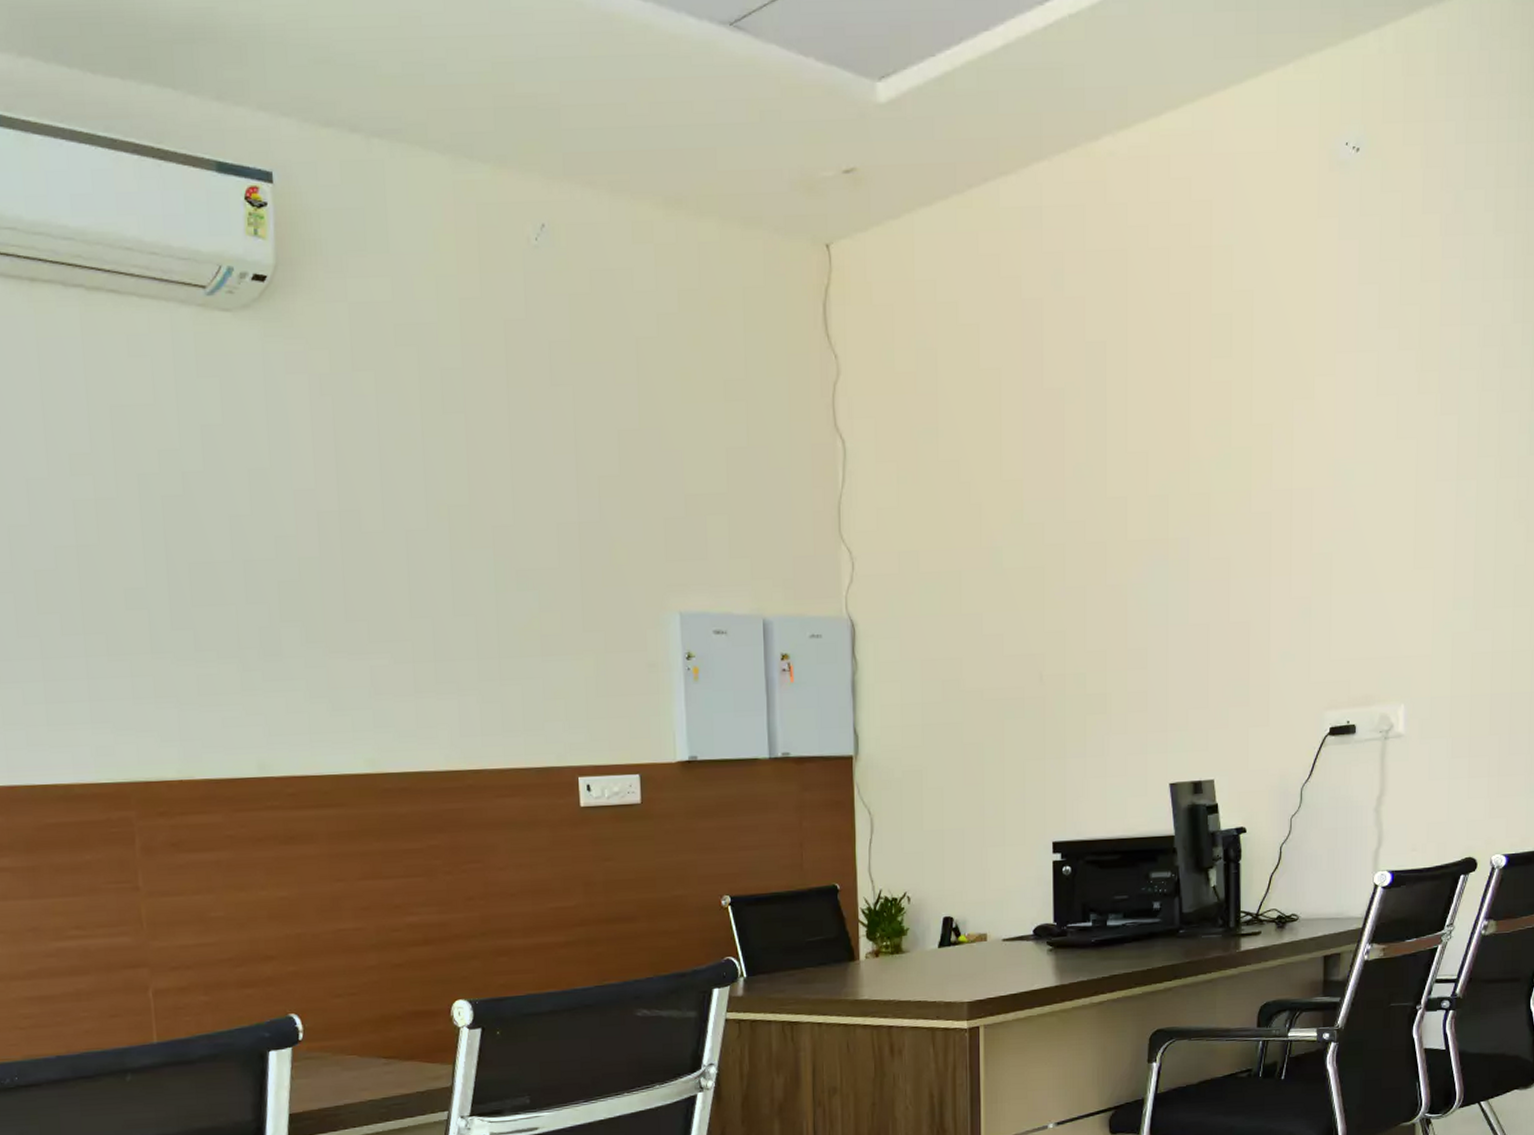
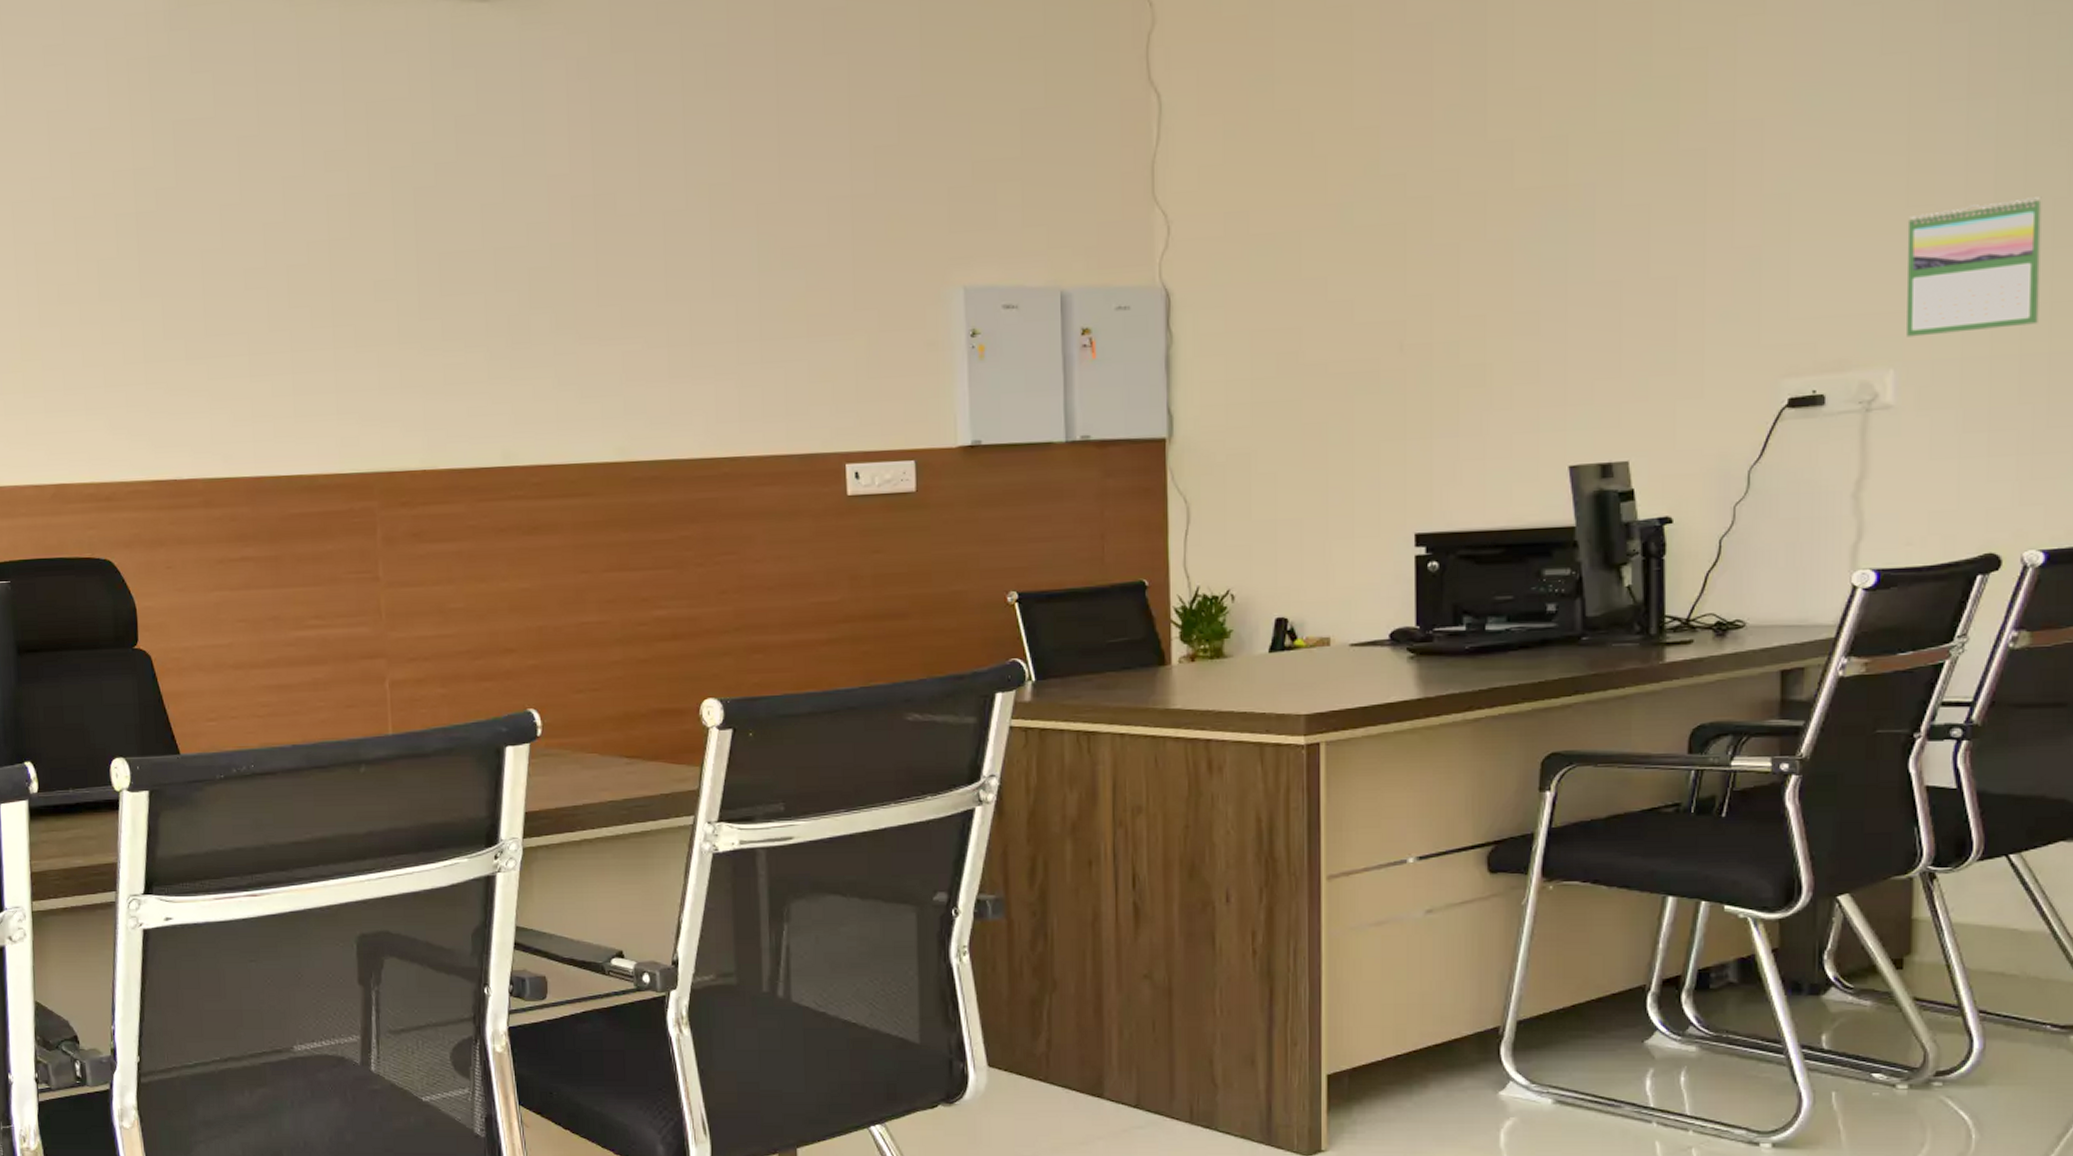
calendar: none [1413,564,1507,678] -> present [1907,196,2042,337]

